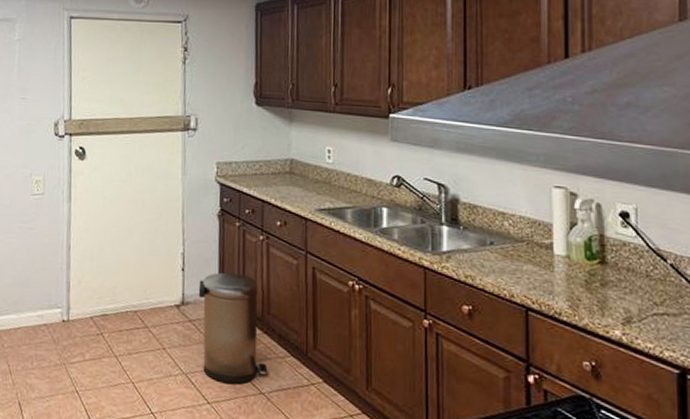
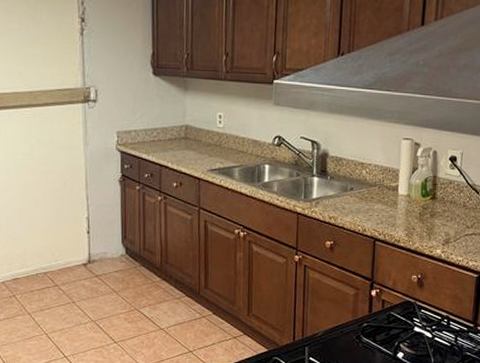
pedal bin: present [198,272,268,385] -> none [103,231,166,325]

